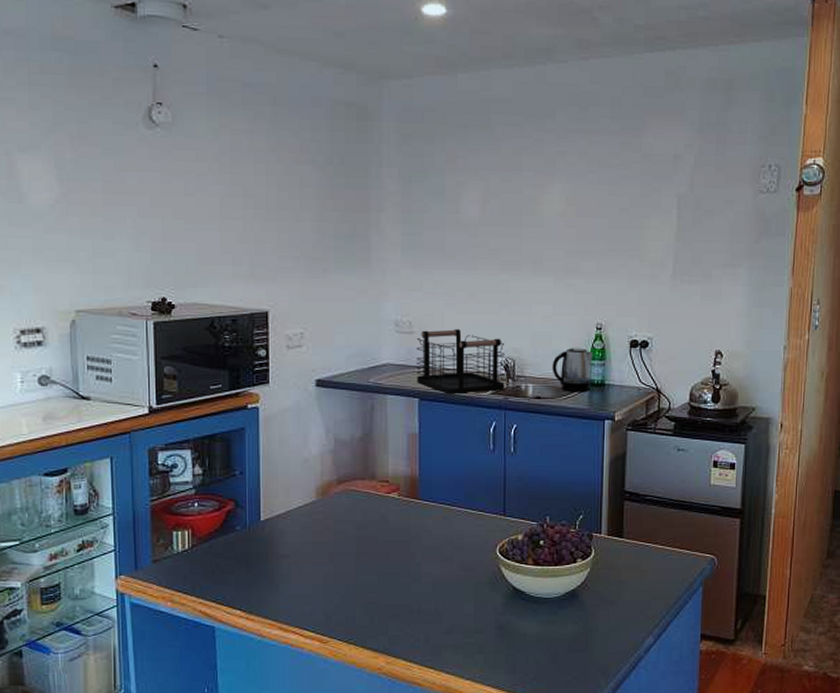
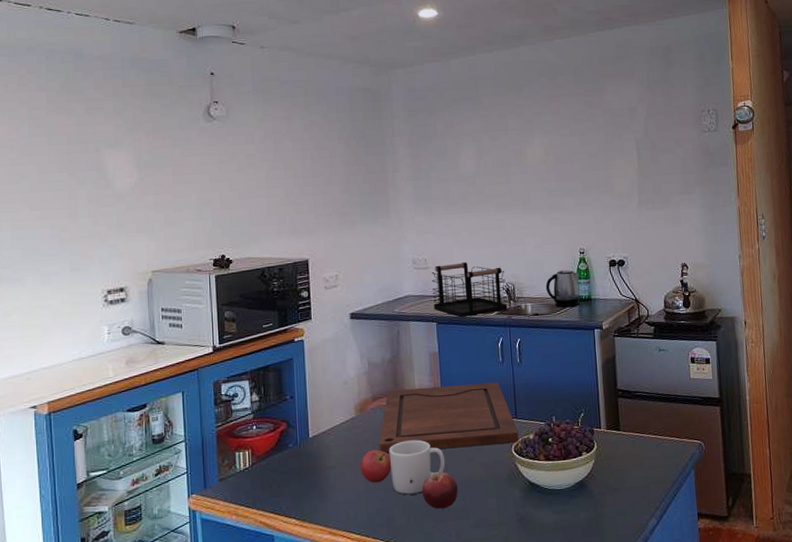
fruit: none [319,540,356,577] -> present [360,450,392,483]
cutting board: none [342,472,505,545] -> present [379,382,519,454]
mug: none [353,531,418,593] -> present [389,439,446,495]
fruit: none [388,569,432,610] -> present [421,471,459,509]

